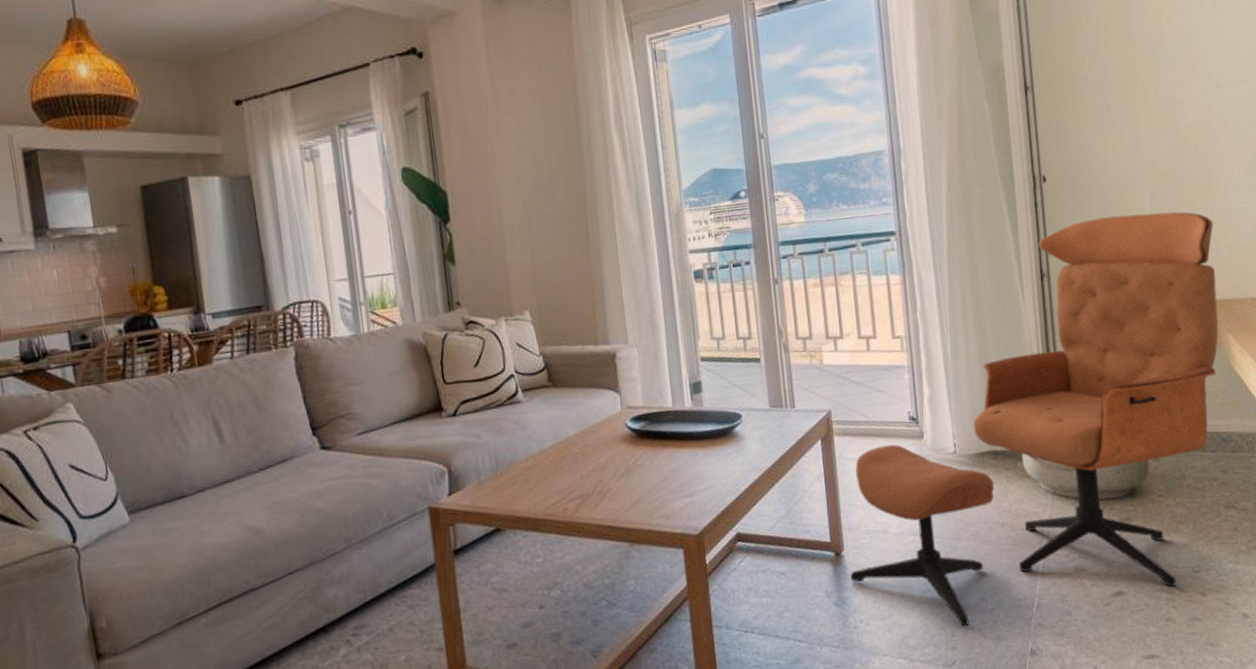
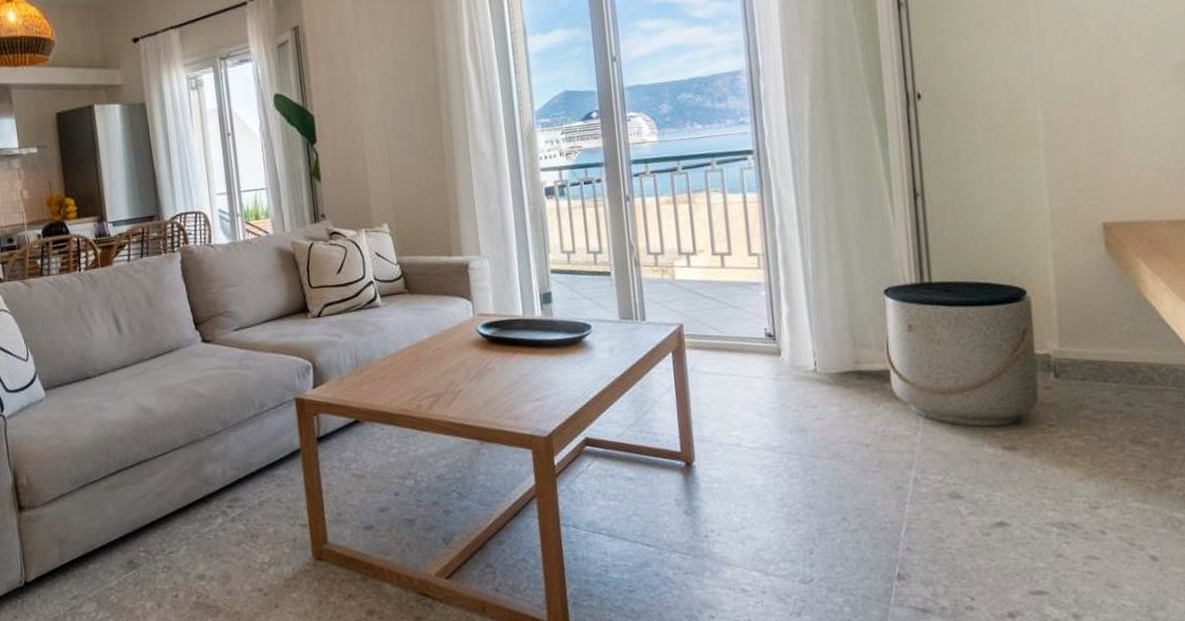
lounge chair: present [850,212,1219,627] -> none [701,129,1125,545]

